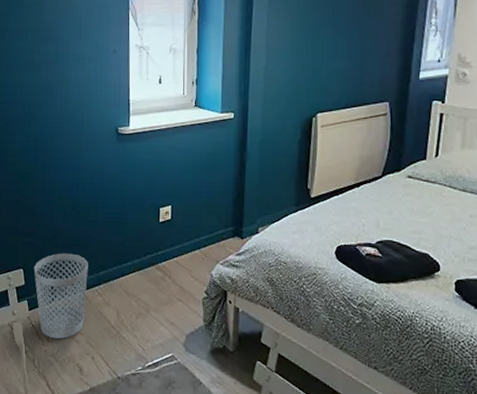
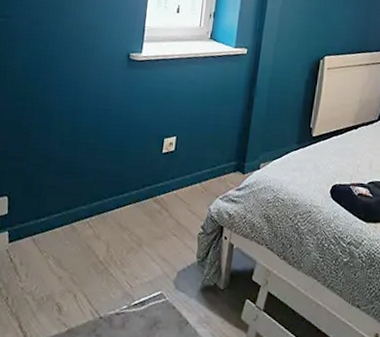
wastebasket: present [33,253,88,339] -> none [19,181,82,275]

